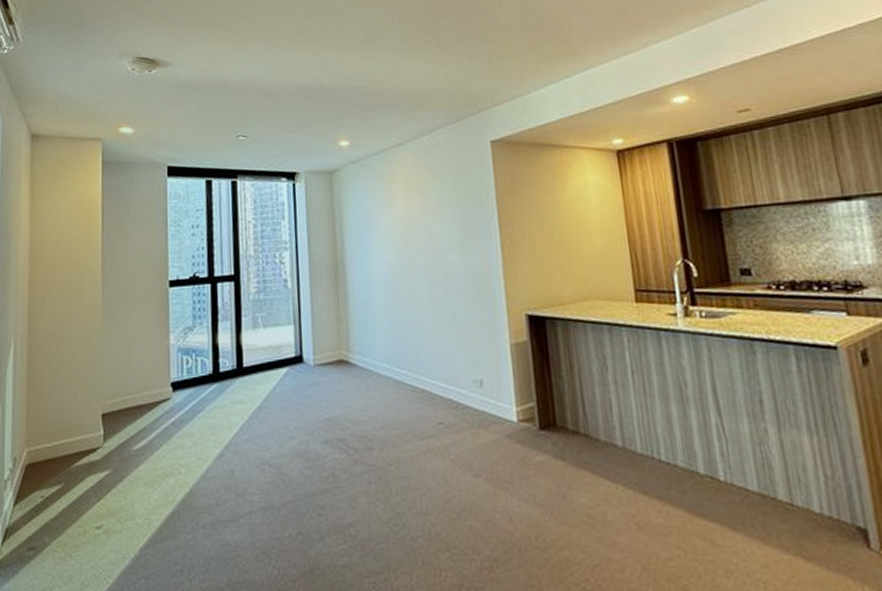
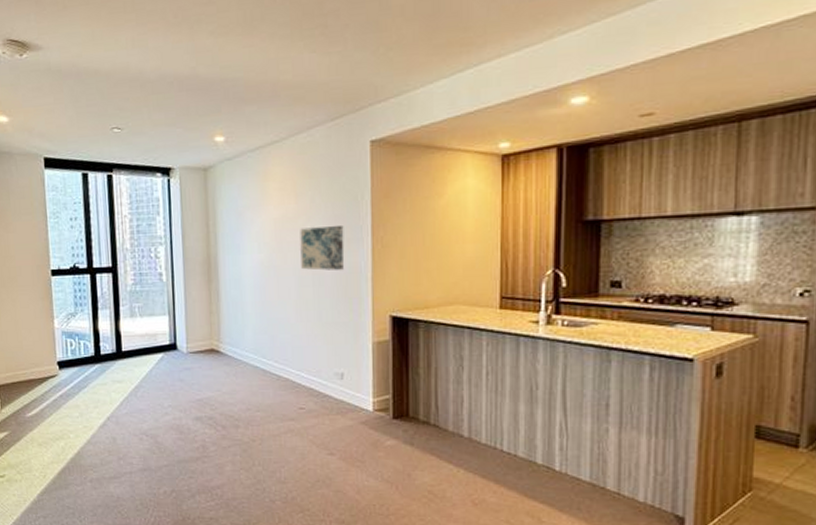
wall art: none [427,224,475,270] -> present [300,226,345,271]

